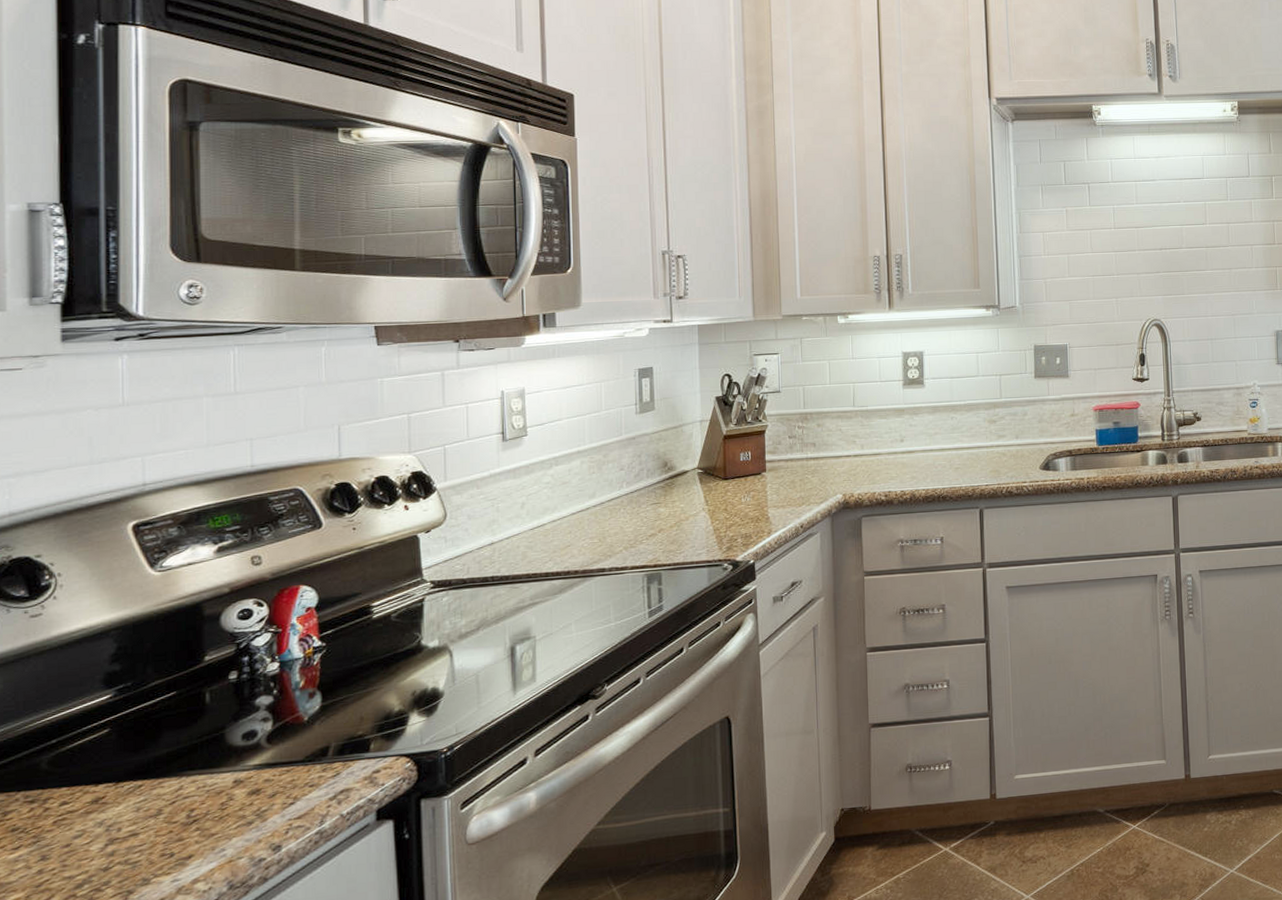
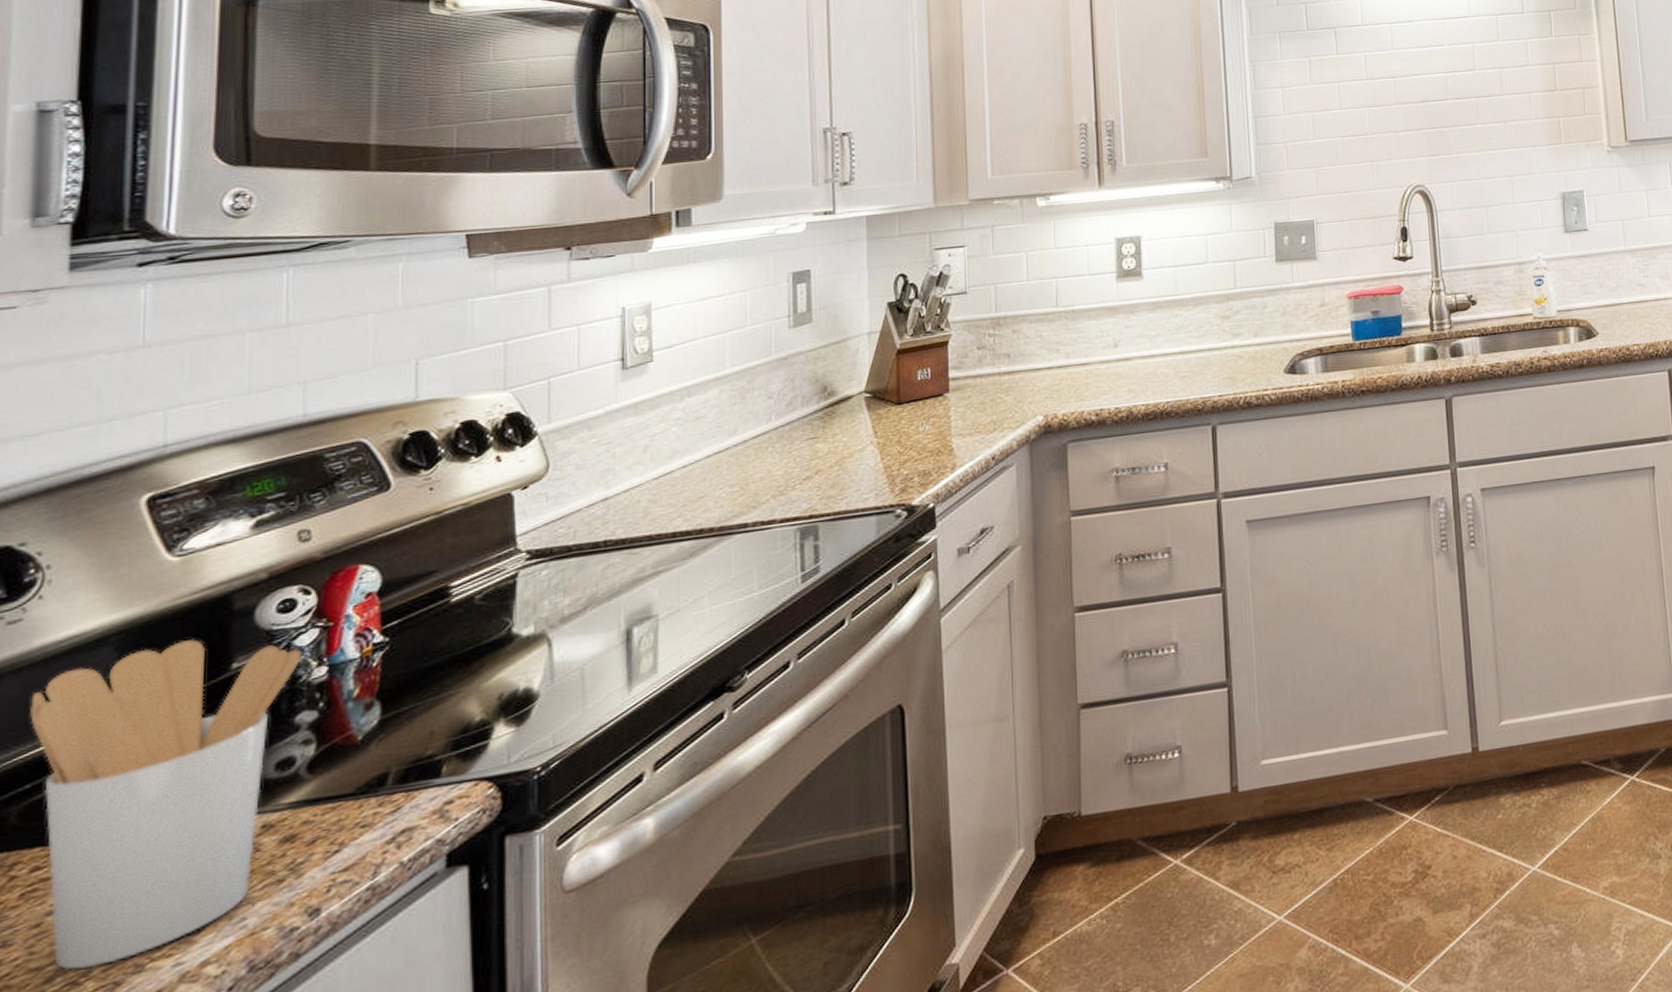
utensil holder: none [52,636,258,880] -> present [30,639,302,971]

